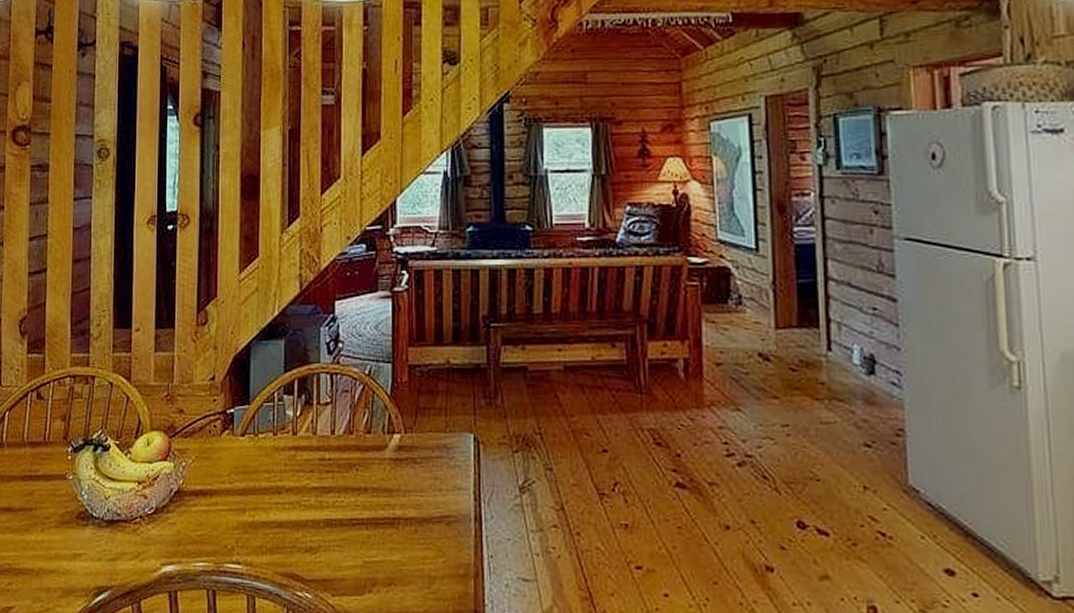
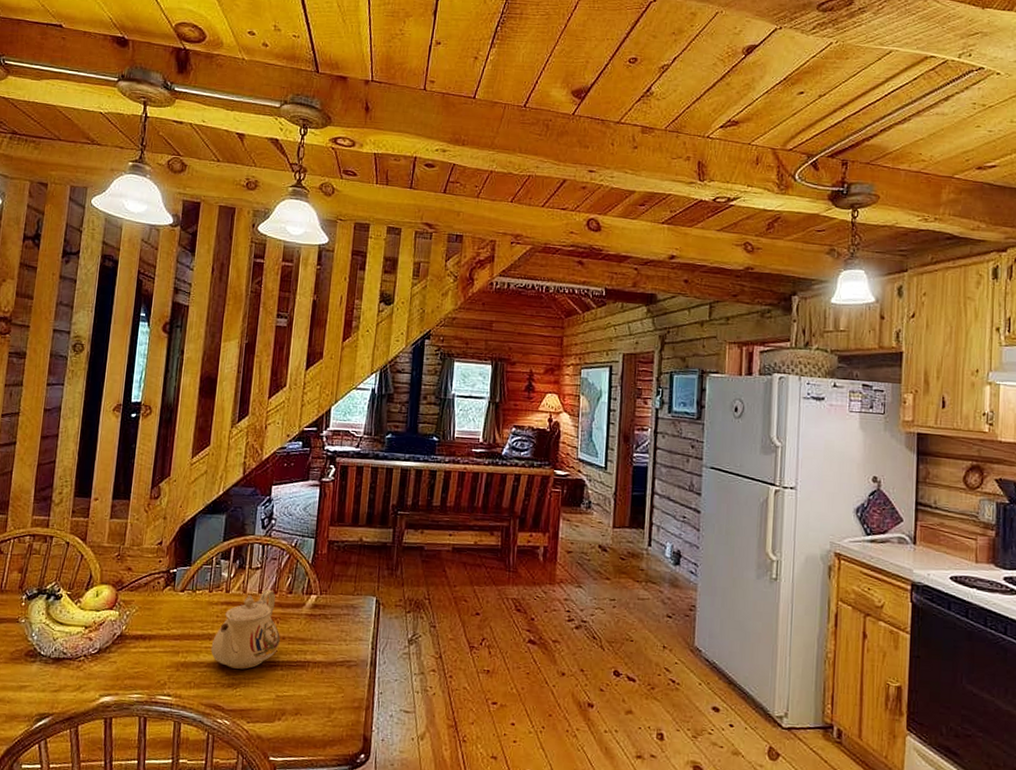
teapot: none [281,429,361,529] -> present [211,589,280,669]

